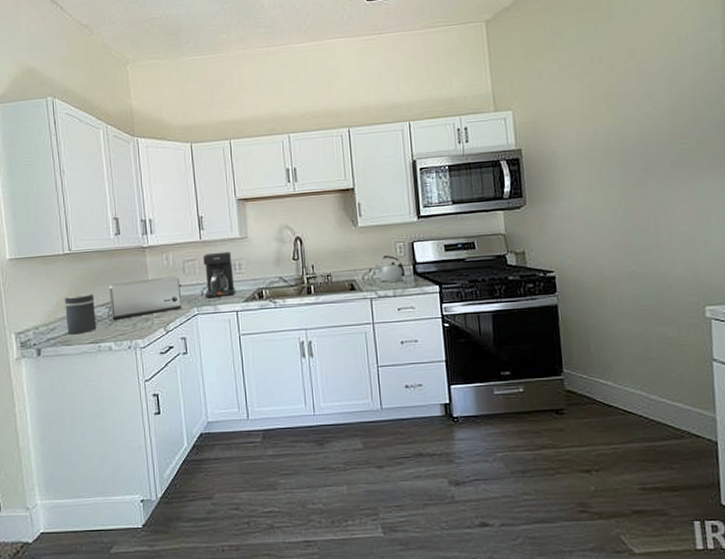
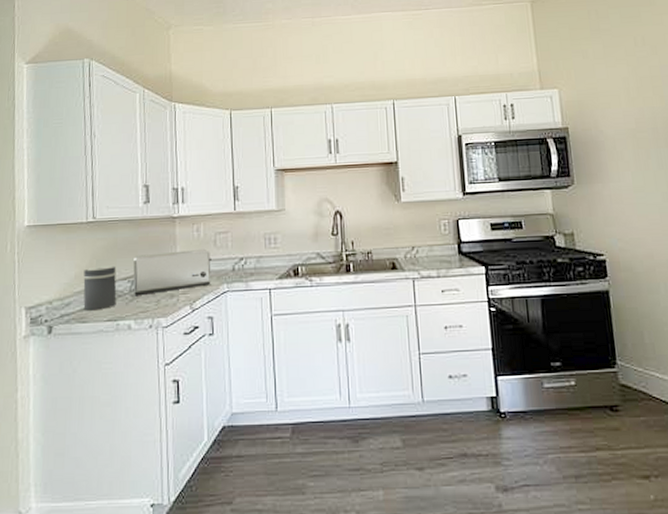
coffee maker: present [203,251,235,299] -> none [235,224,269,274]
kettle: present [374,255,406,283] -> none [417,232,450,263]

